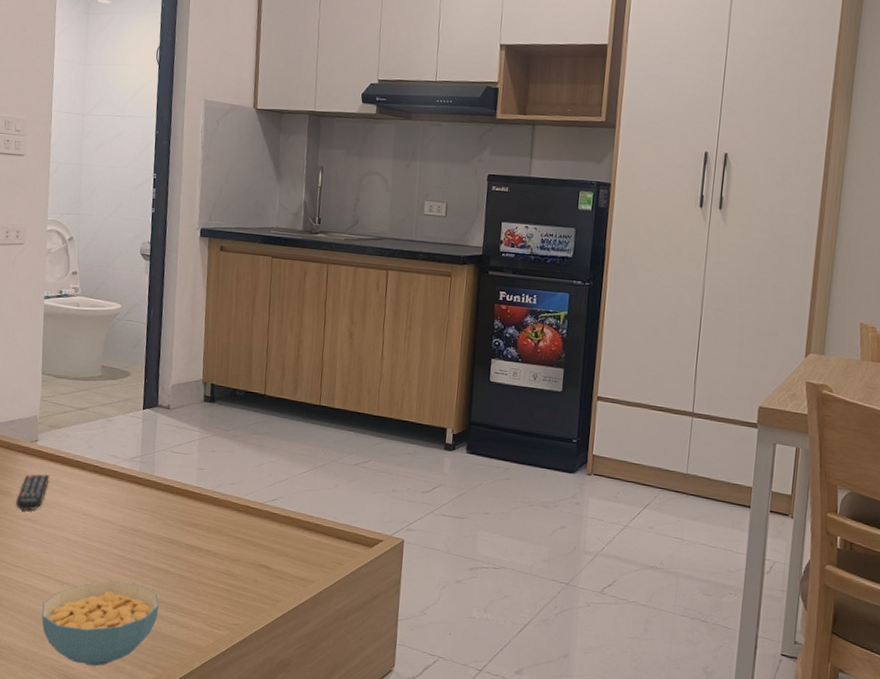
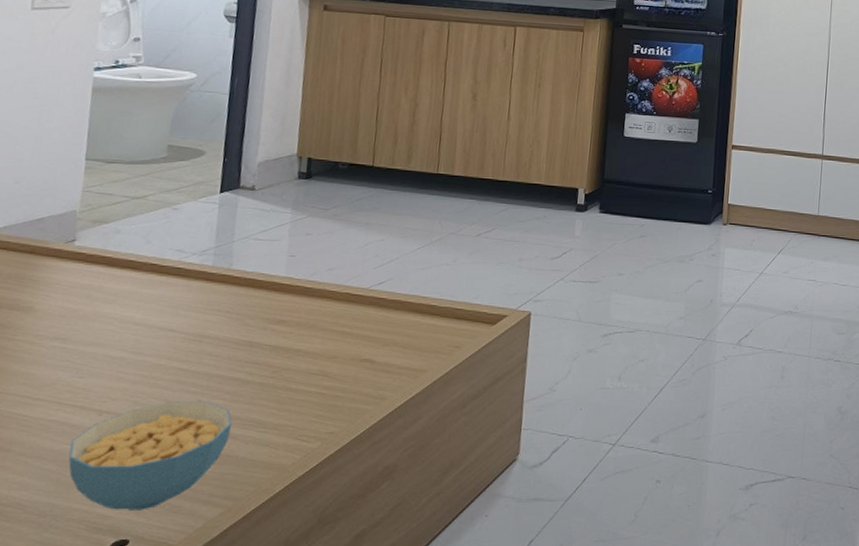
remote control: present [16,473,50,511] -> none [40,280,90,328]

